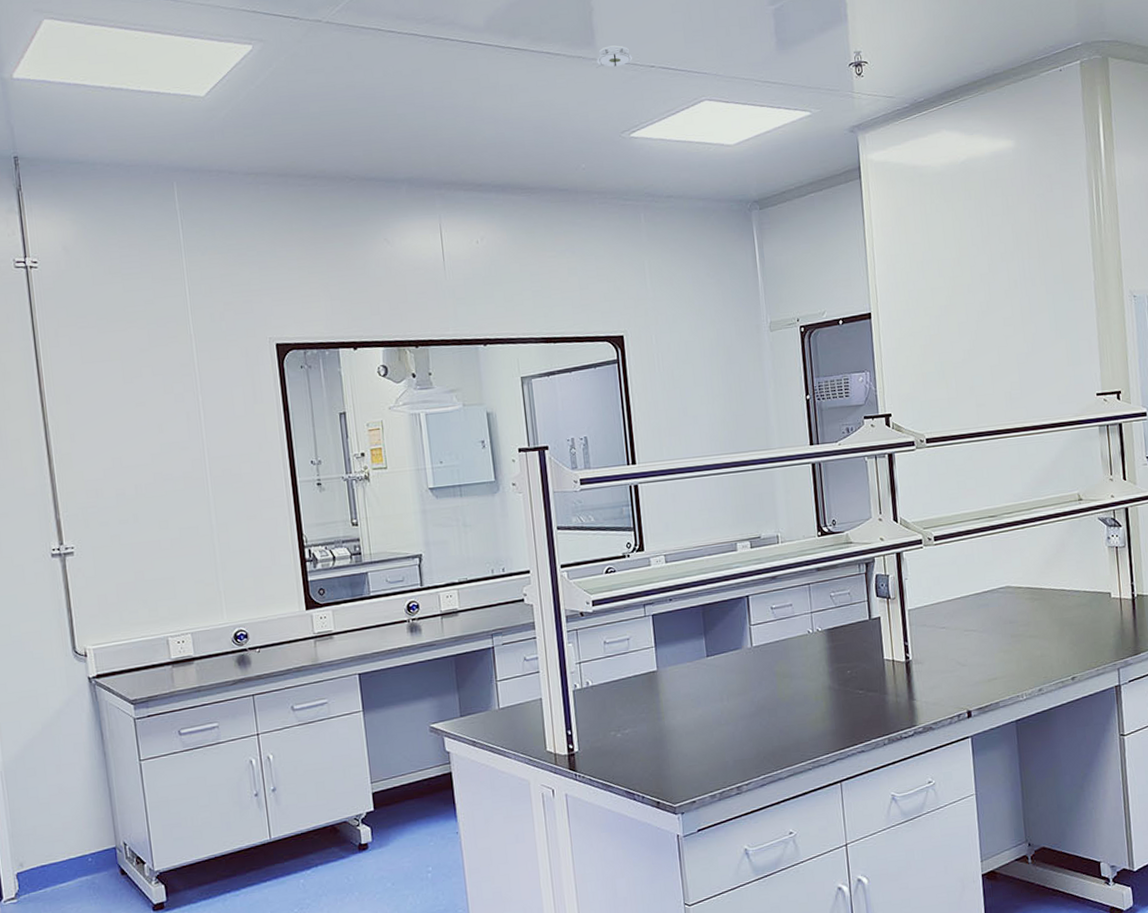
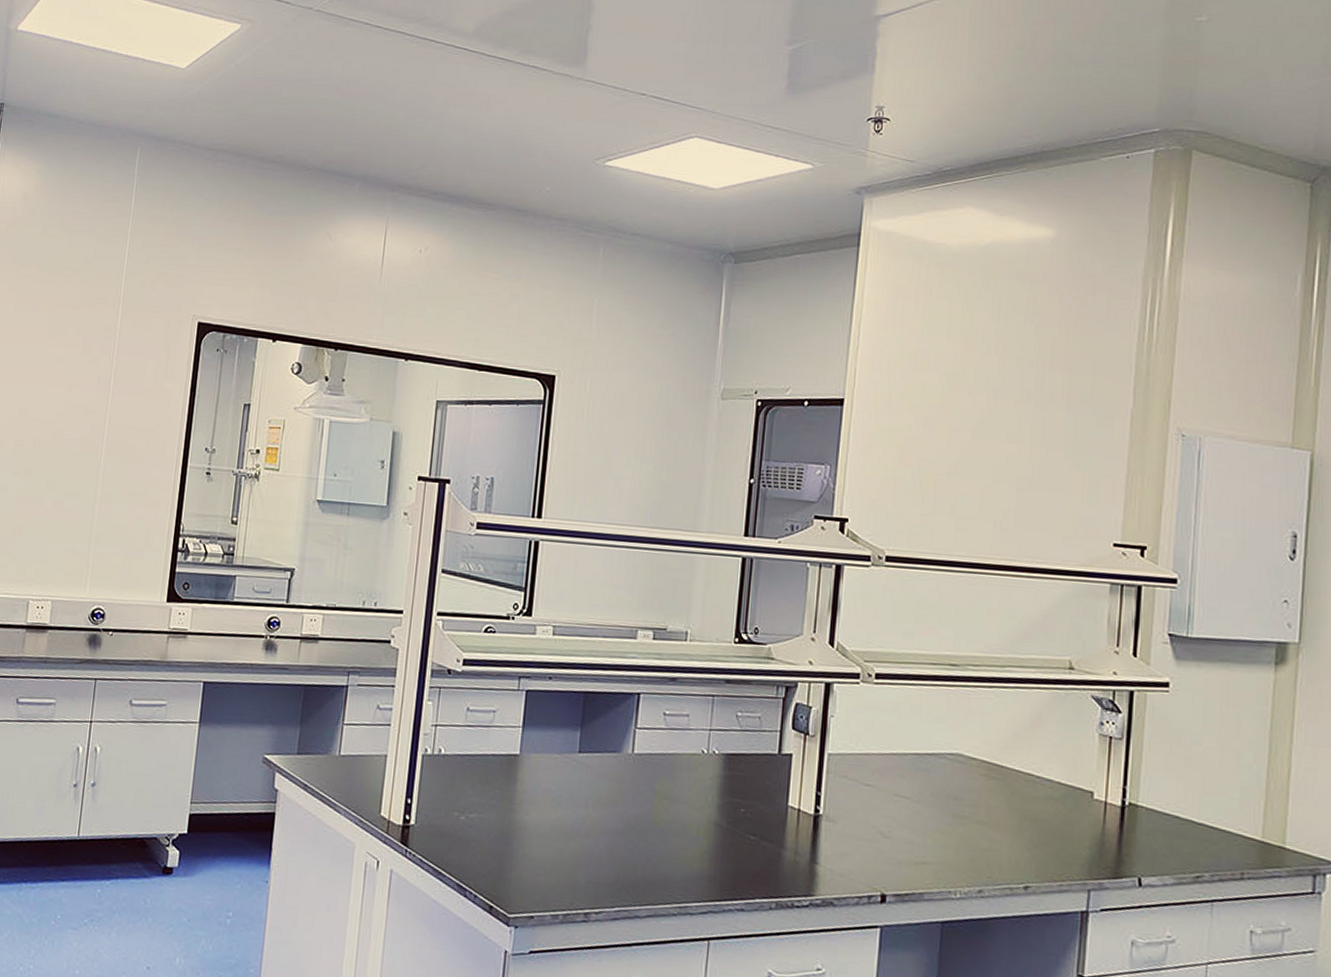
smoke detector: present [596,45,633,68] -> none [582,67,624,90]

